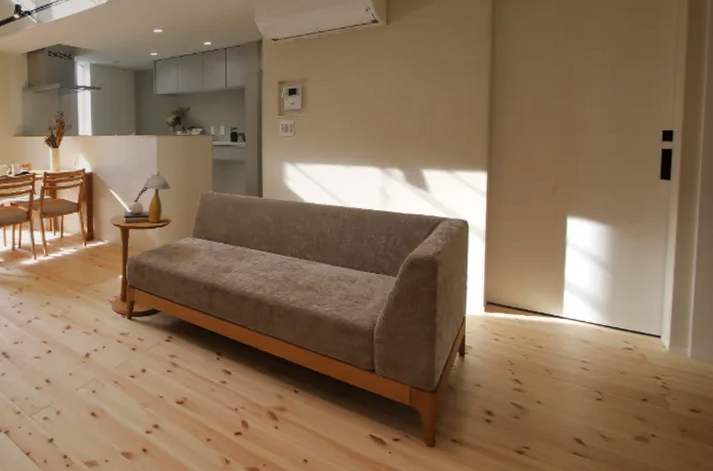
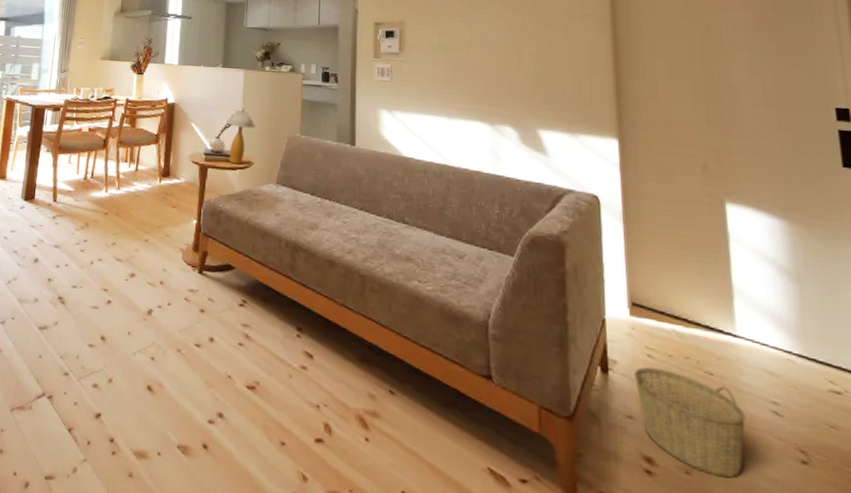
basket: none [484,348,562,417] -> present [634,367,745,479]

